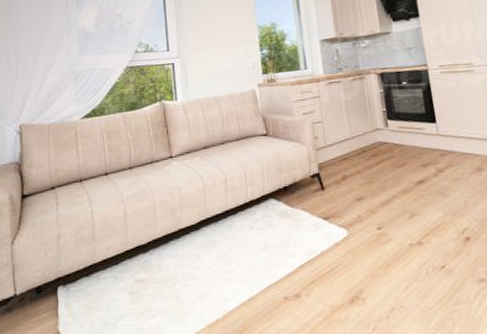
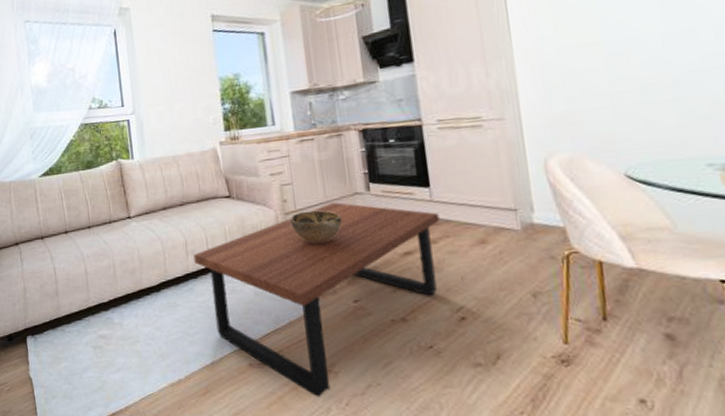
coffee table: none [232,137,446,325] -> present [193,202,440,397]
decorative bowl: none [321,145,366,176] -> present [290,210,342,244]

